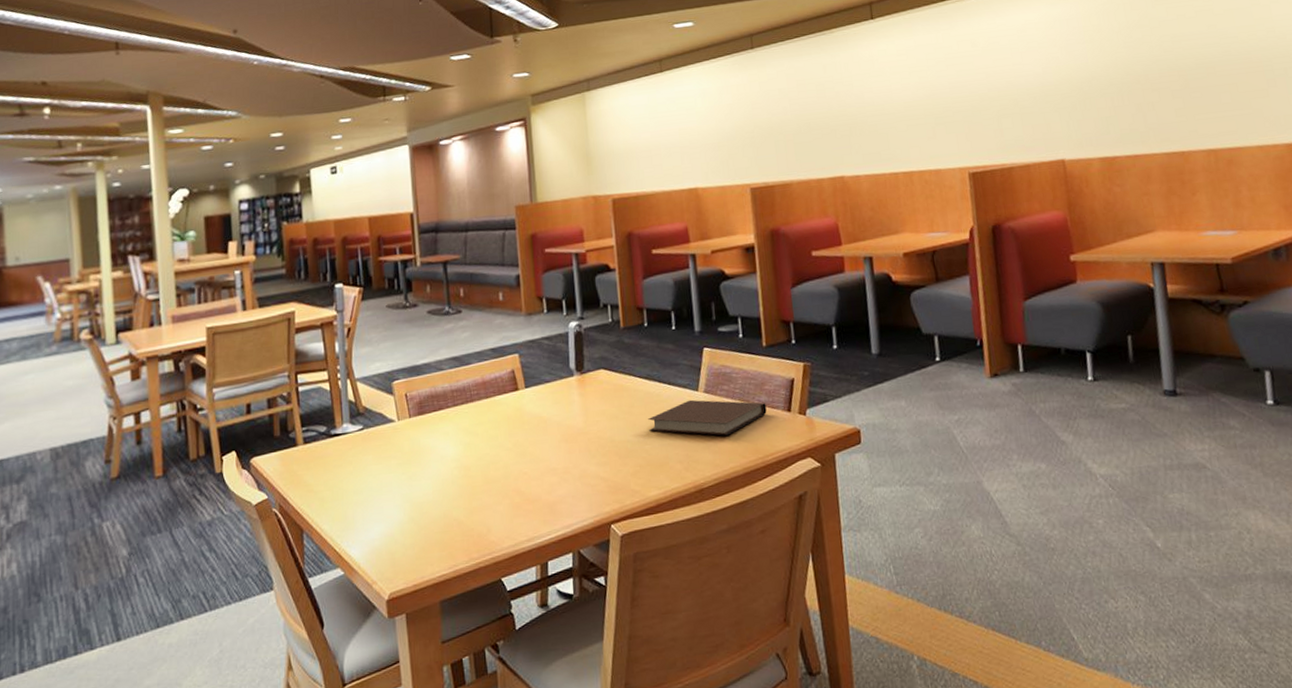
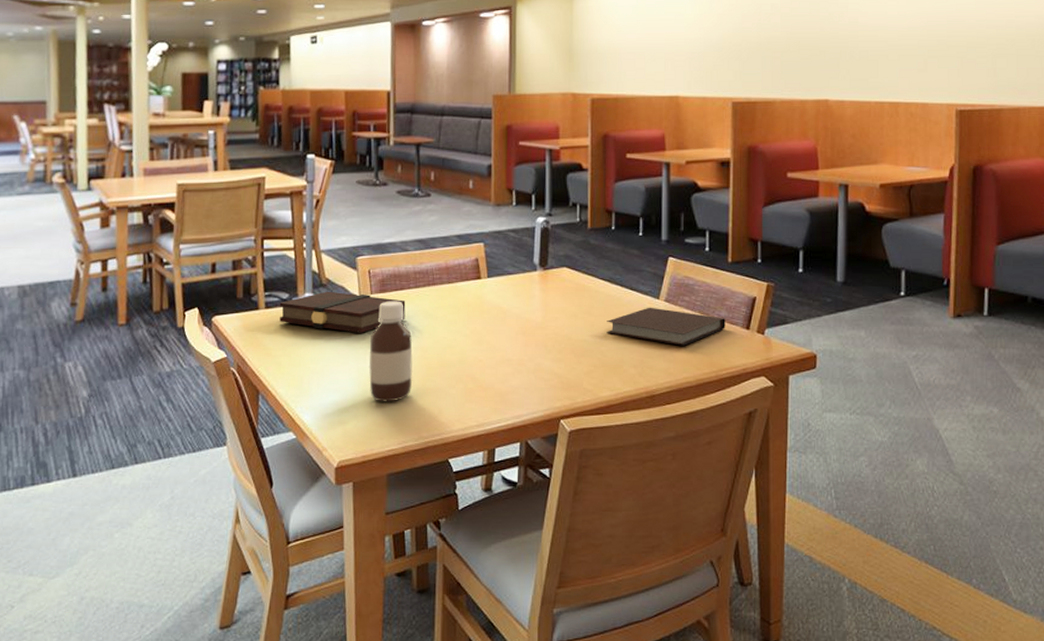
book: none [317,418,446,460] -> present [279,291,406,333]
bottle: none [412,422,458,527] -> present [368,301,413,402]

